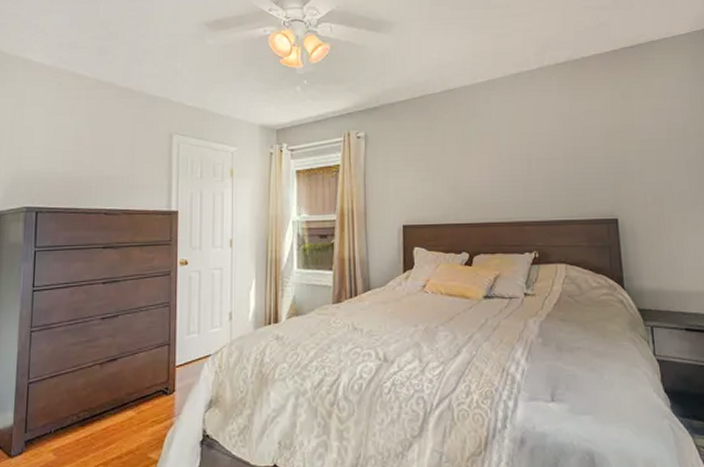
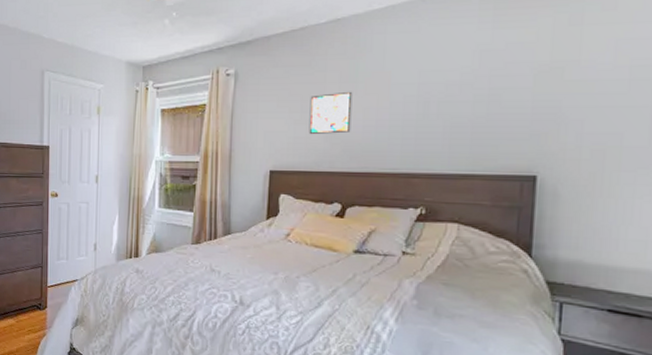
wall art: none [433,151,470,190] -> present [308,91,353,134]

